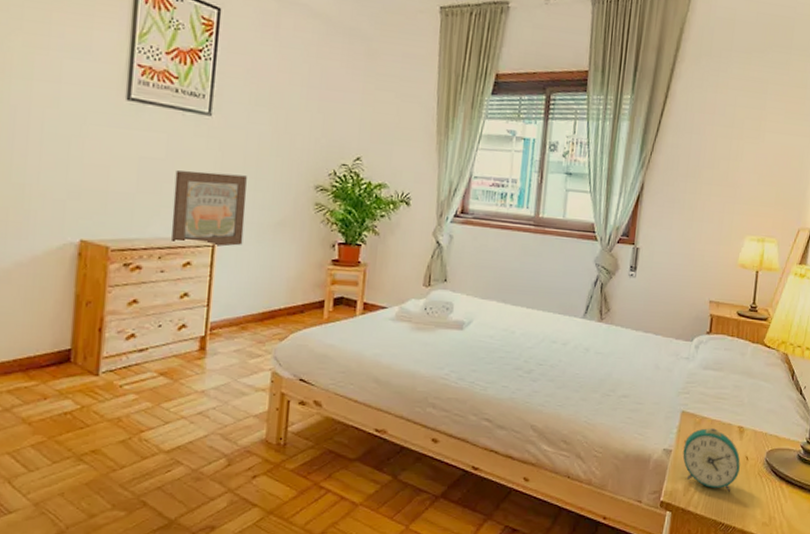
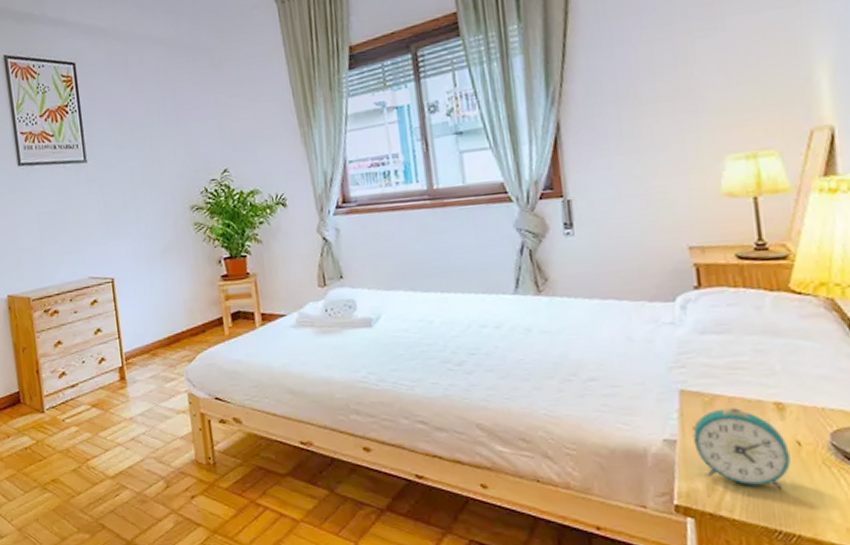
wall art: present [171,170,247,247] -> none [68,210,137,283]

